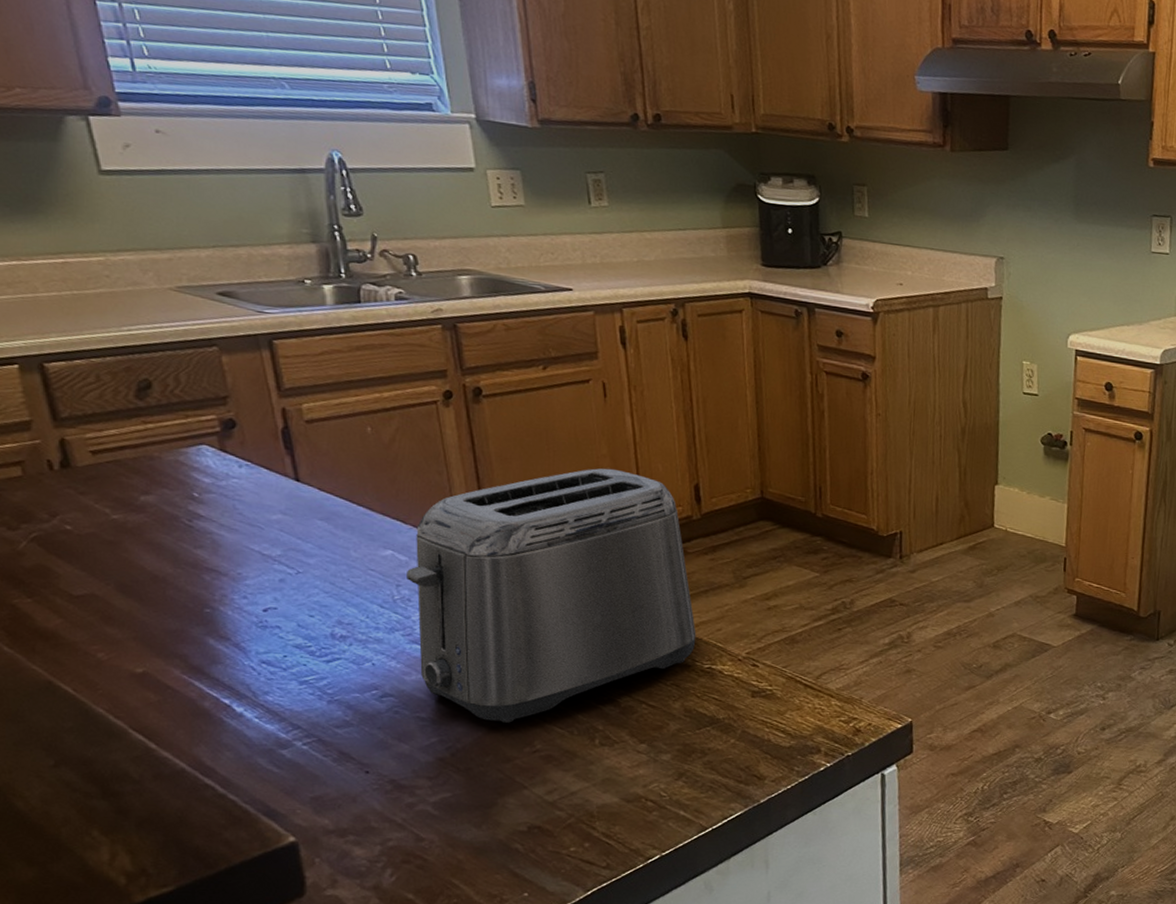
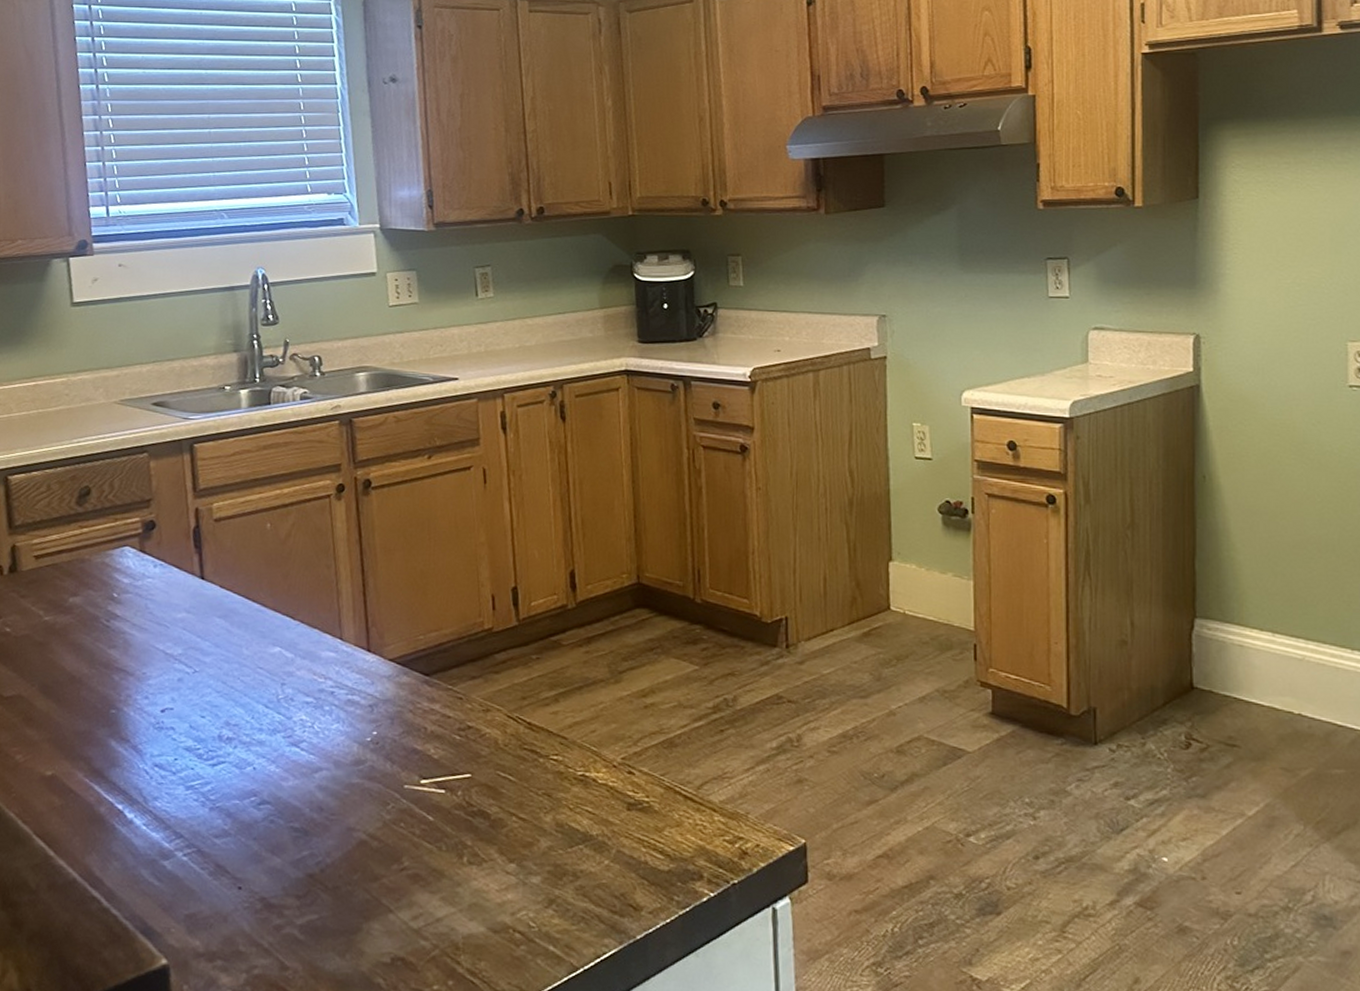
toaster: present [407,468,696,723] -> none [291,556,570,836]

